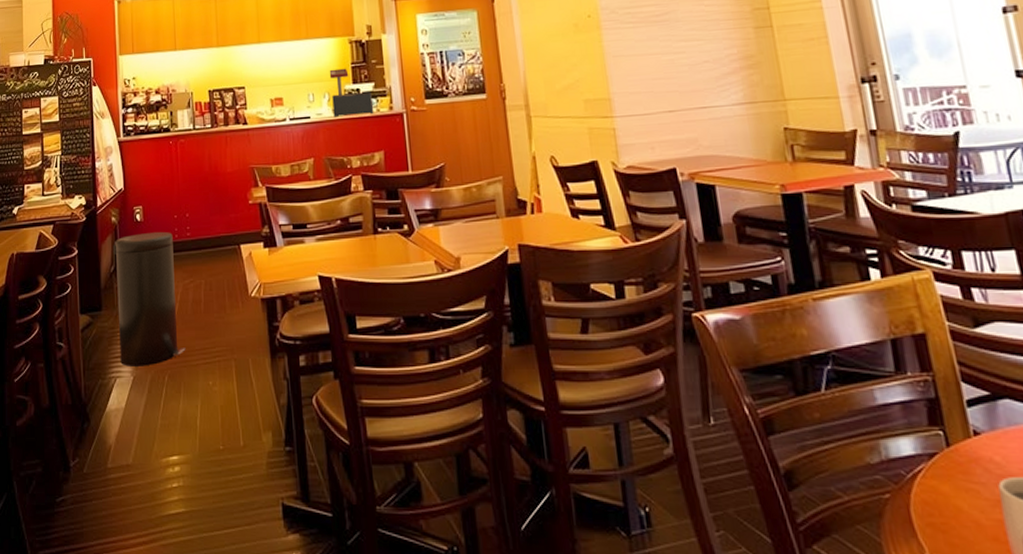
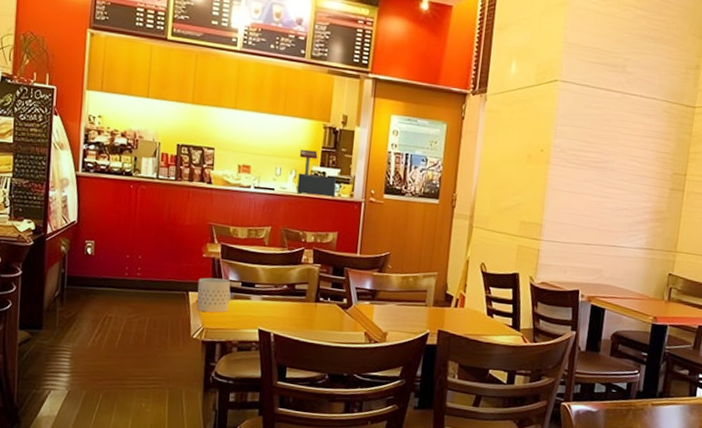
pedal bin: present [112,231,186,367] -> none [56,265,123,384]
mug: none [248,224,283,265] -> present [196,277,231,313]

